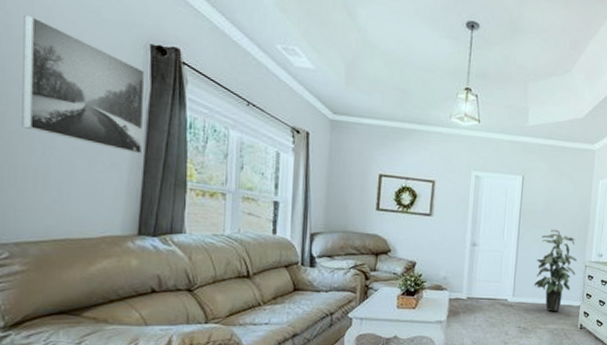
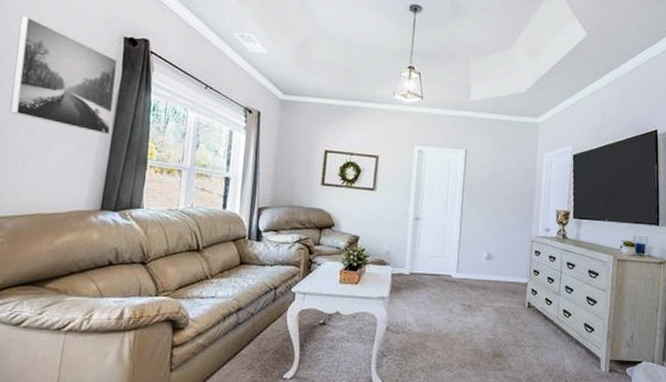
indoor plant: present [534,229,577,312] -> none [478,203,523,289]

